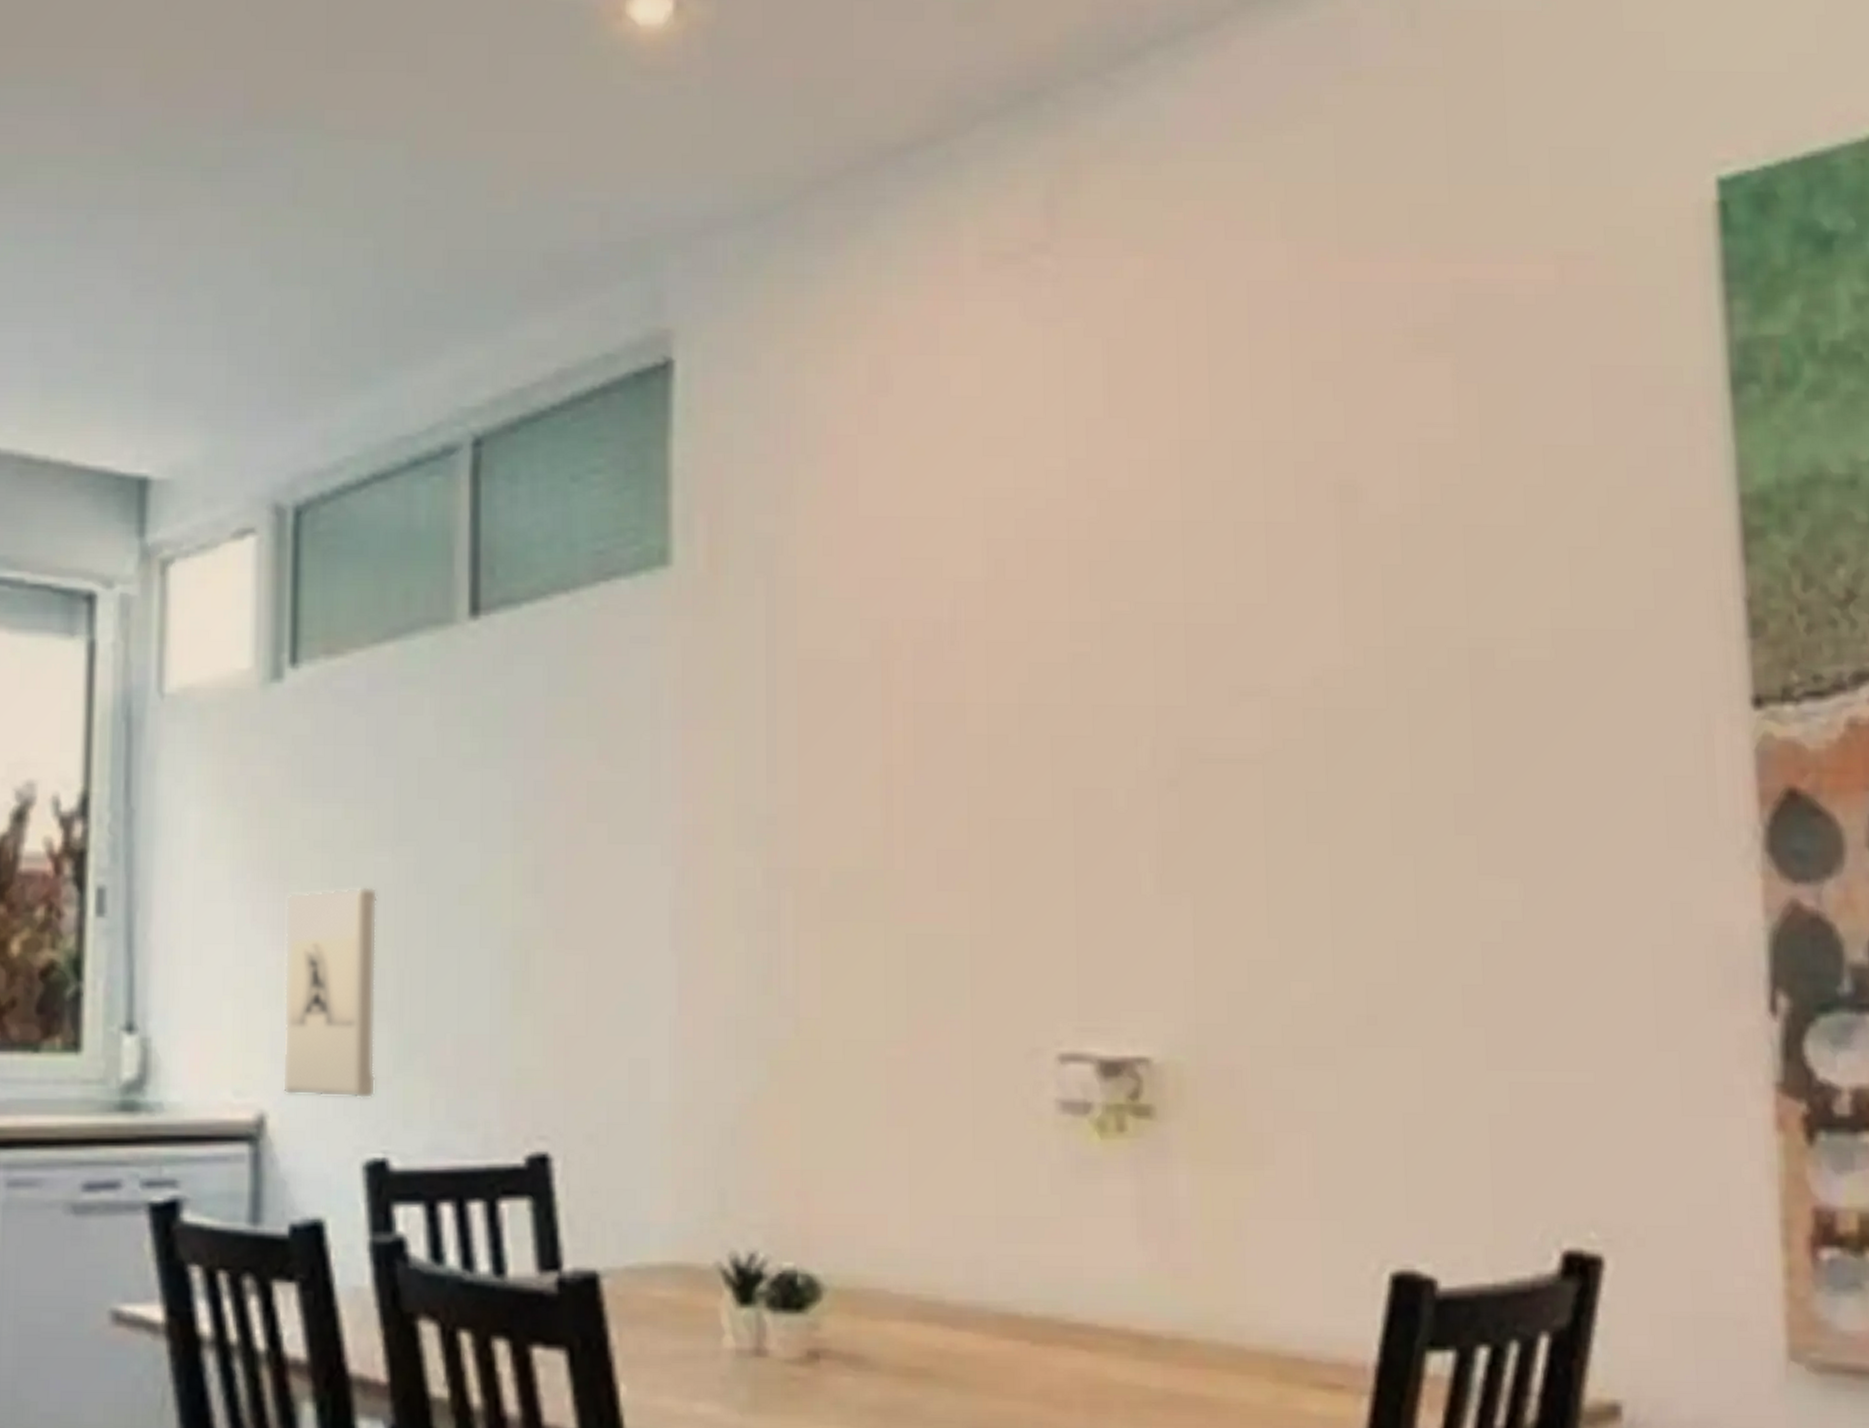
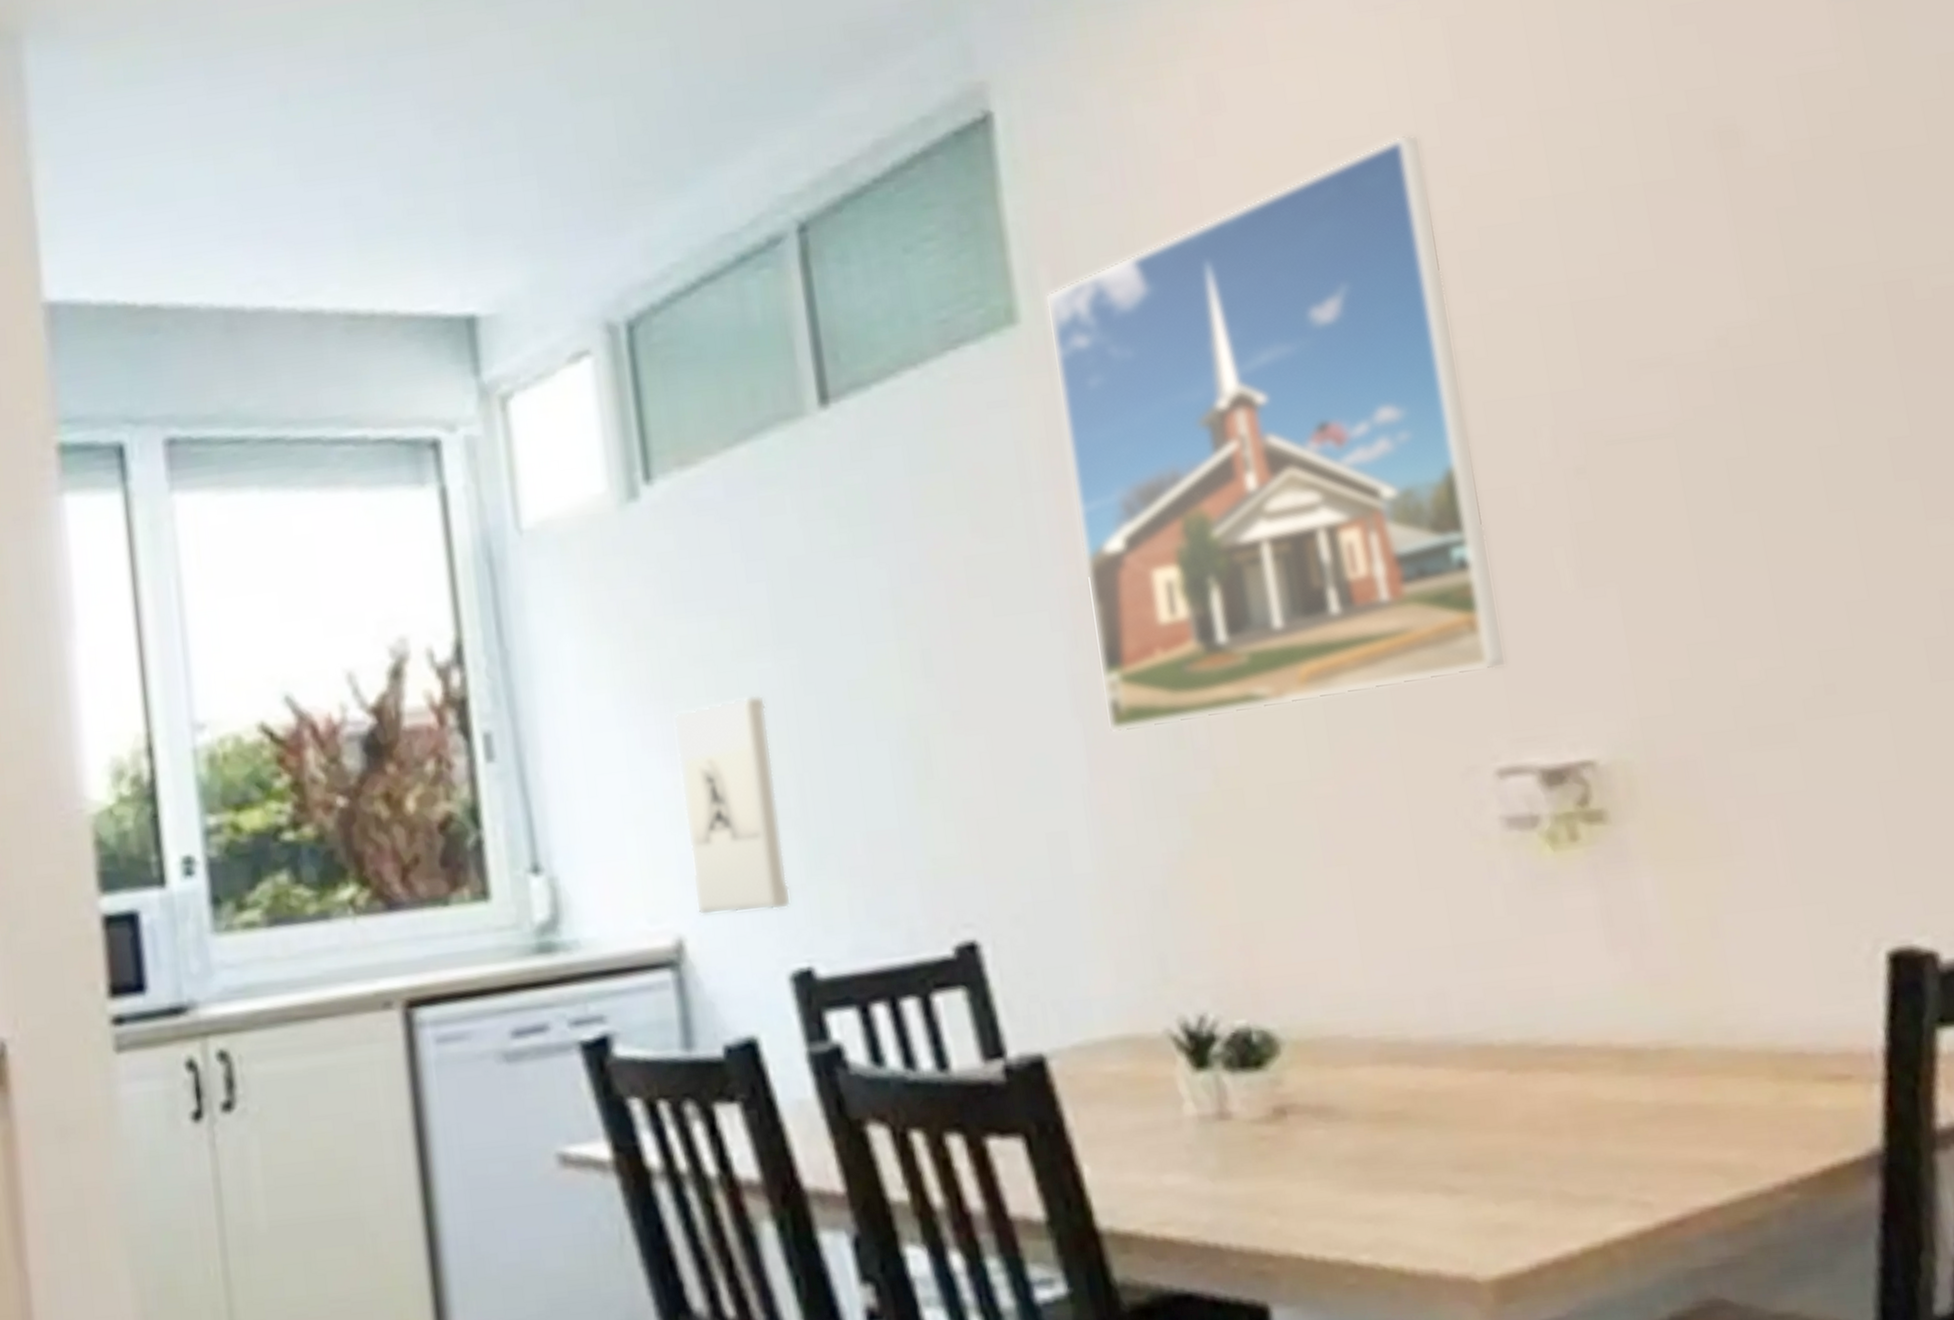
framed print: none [699,441,1083,972] -> present [1045,134,1508,734]

